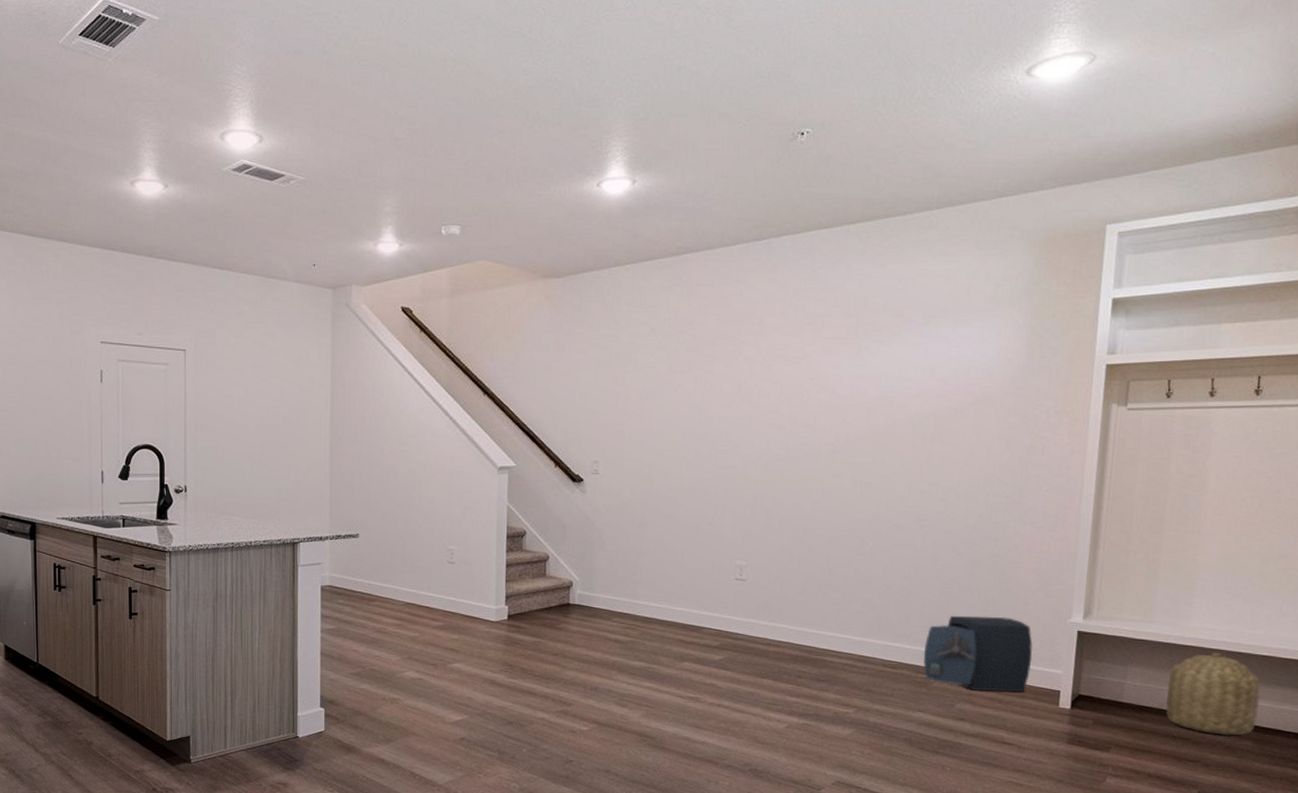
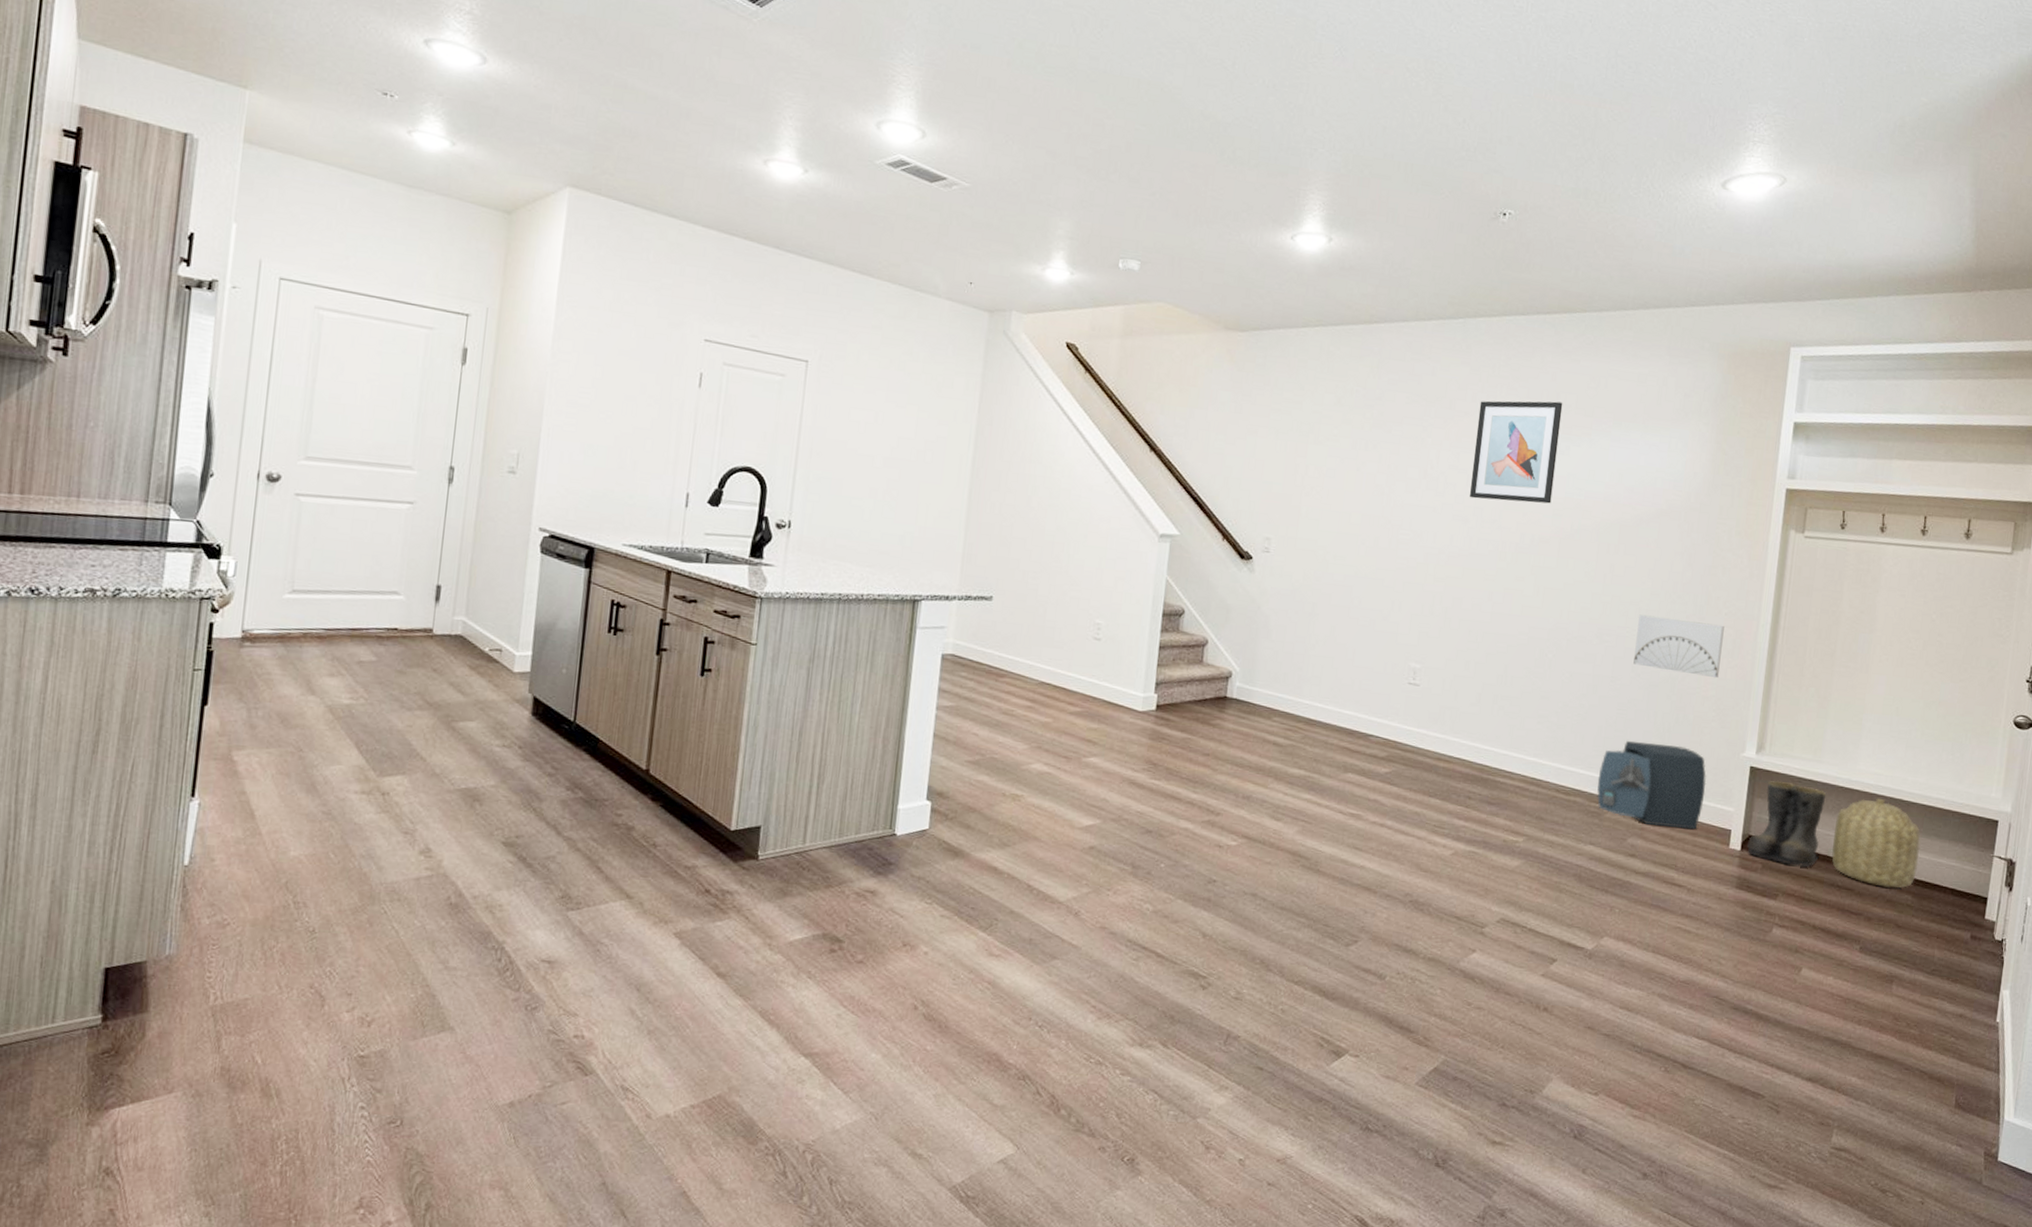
wall art: none [783,307,871,406] -> present [1470,400,1563,504]
wall art: none [954,498,1046,552] -> present [1633,614,1724,679]
boots: none [1077,642,1159,720] -> present [1747,780,1827,867]

